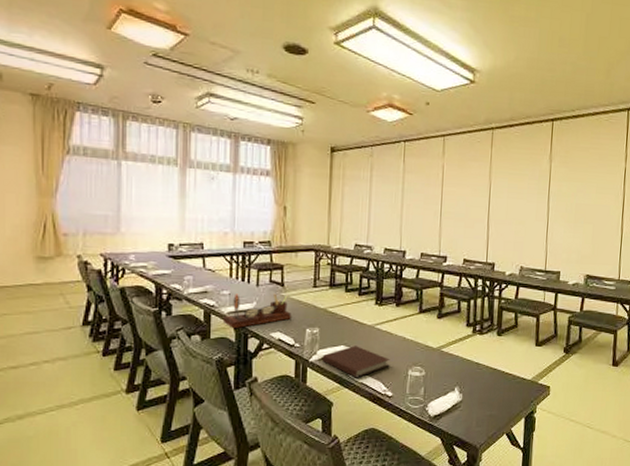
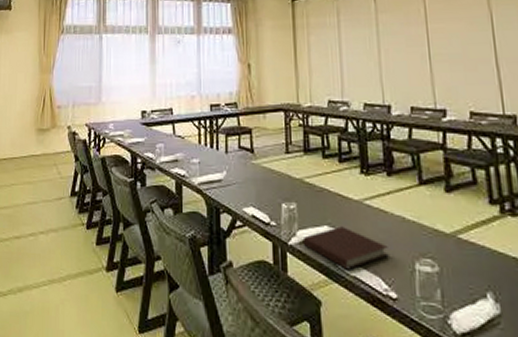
desk organizer: present [222,293,291,329] -> none [193,161,264,203]

